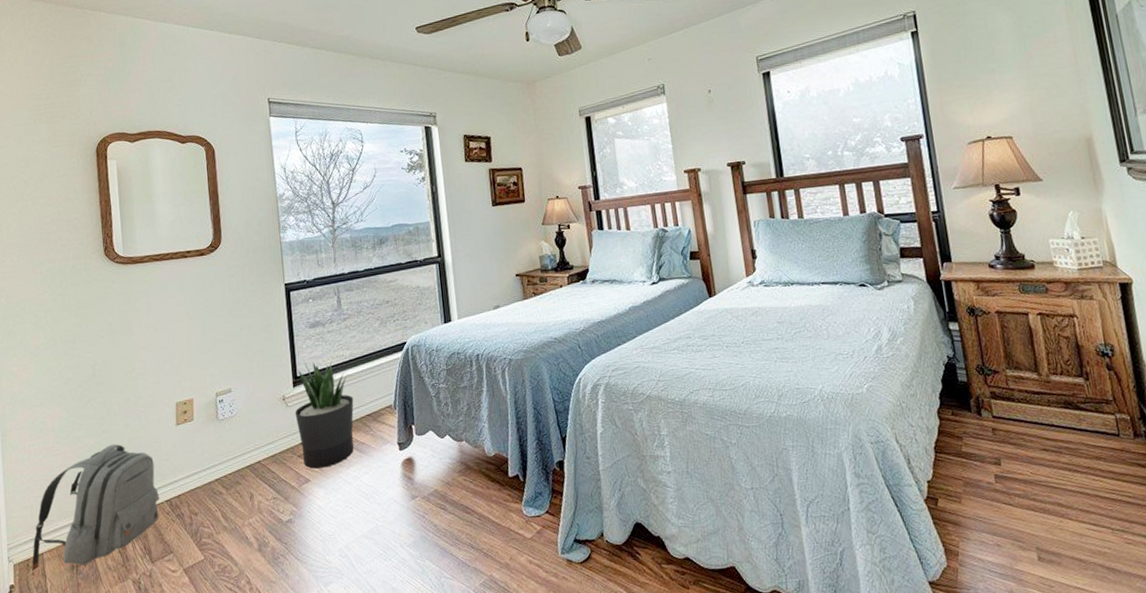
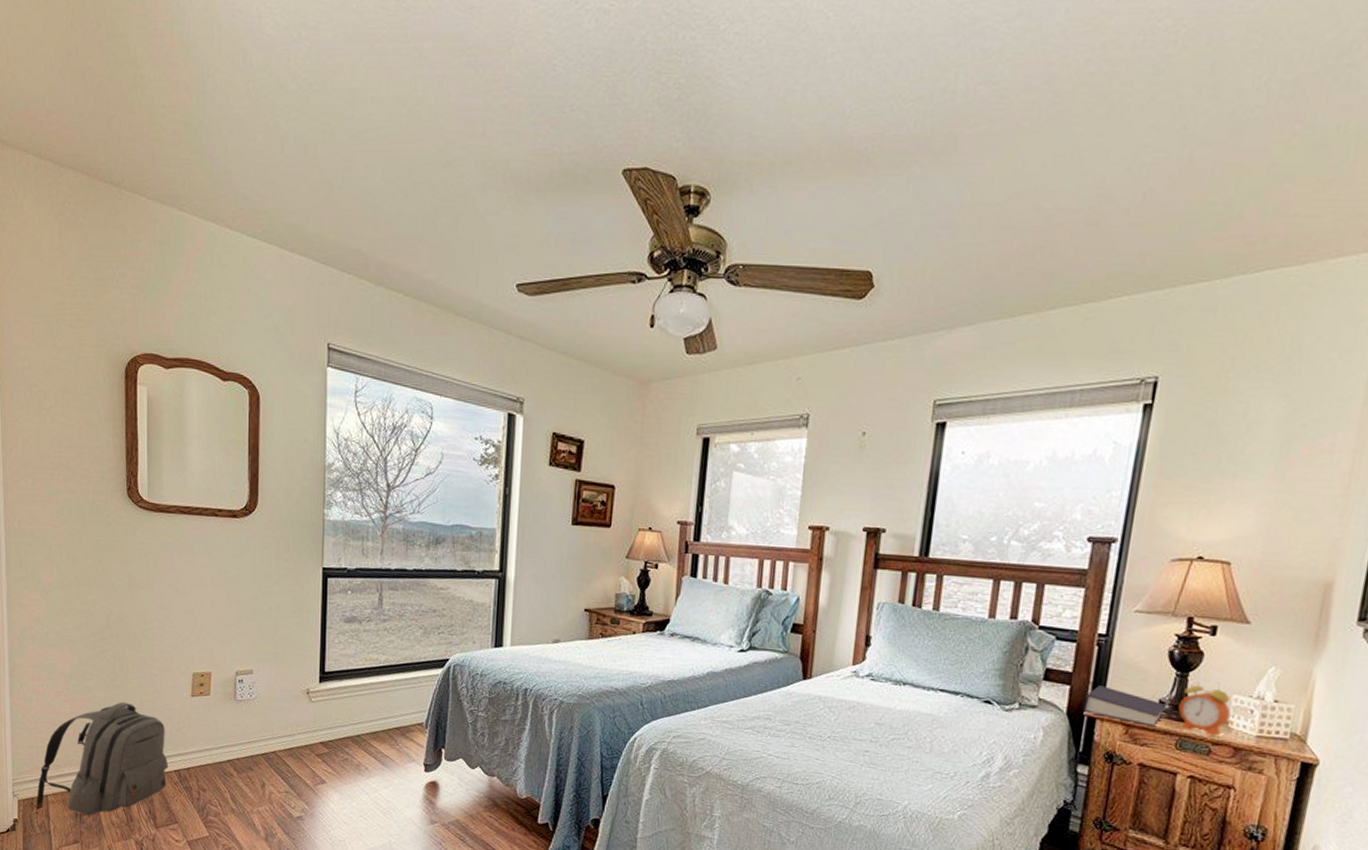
planter: present [295,360,354,469] -> none [318,656,383,773]
book: none [937,253,1002,279] -> present [1082,685,1165,727]
alarm clock: none [1010,231,1053,276] -> present [1178,679,1231,736]

